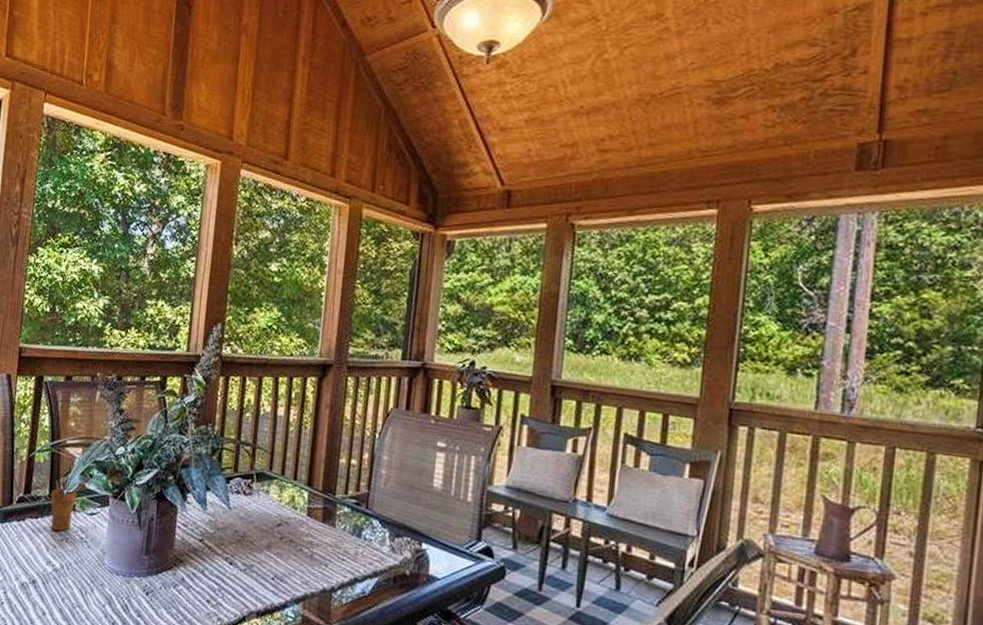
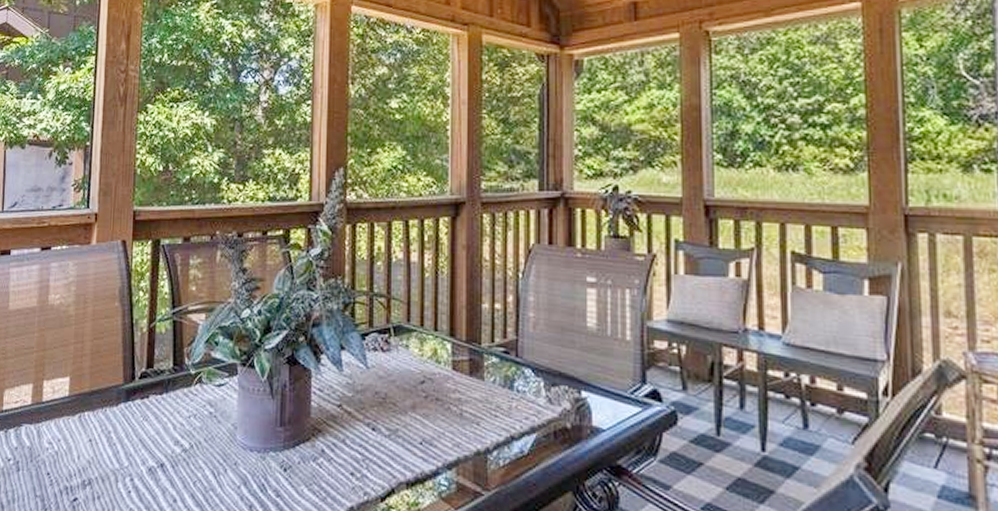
cup: present [50,479,77,531] -> none [175,350,203,407]

